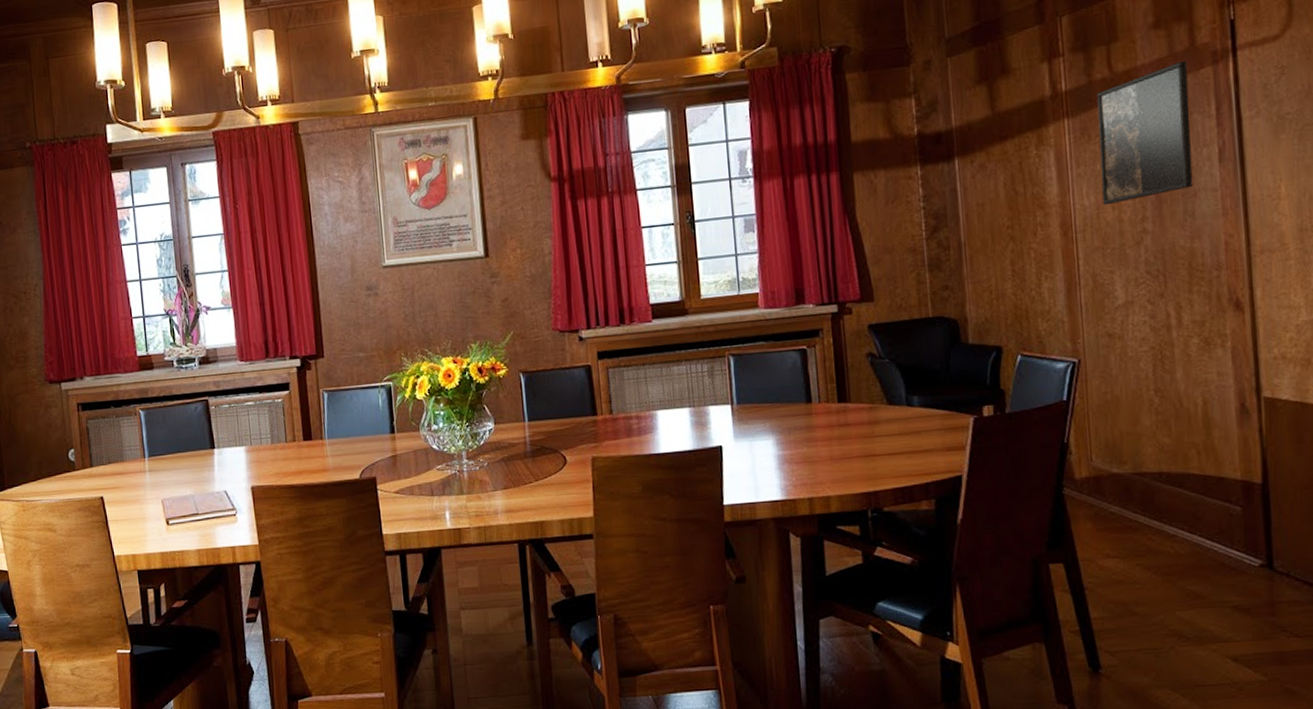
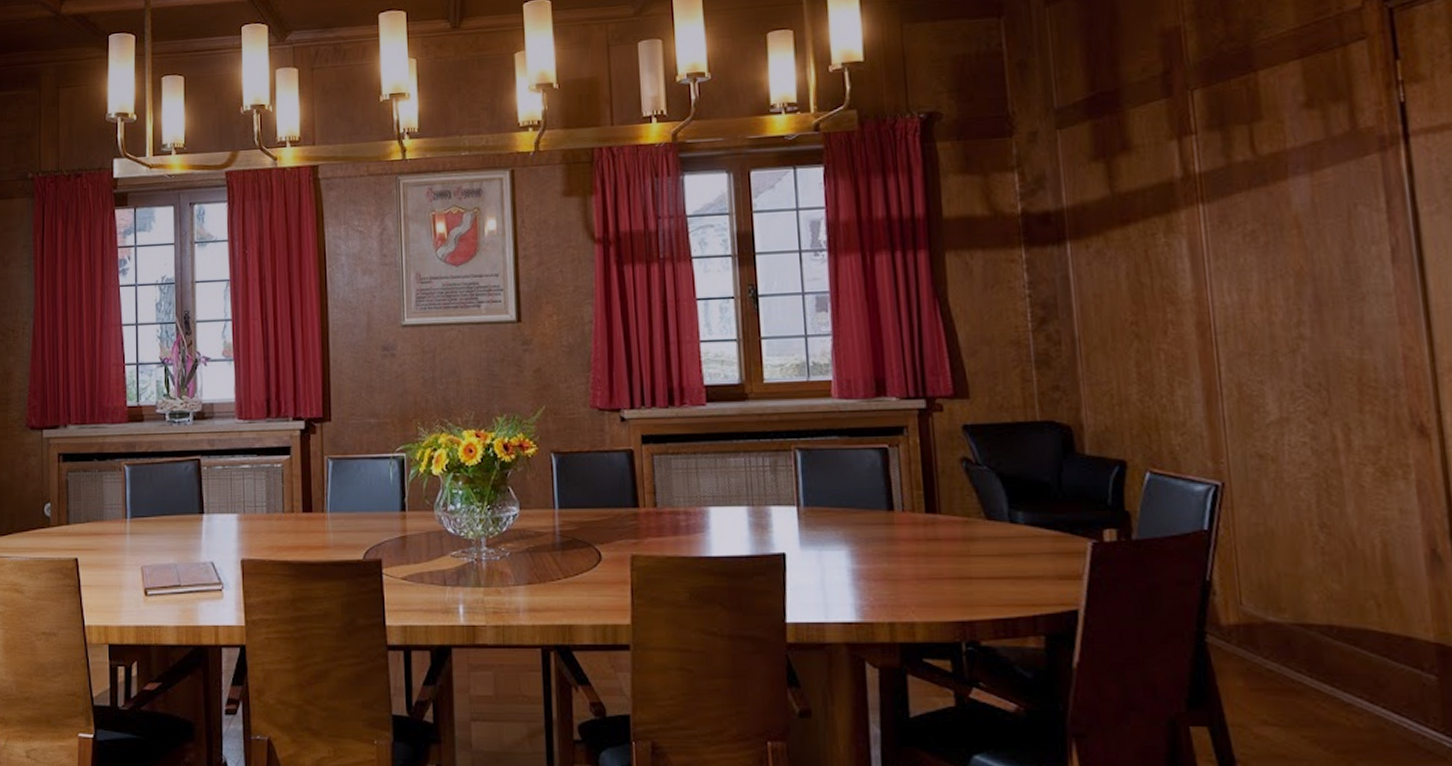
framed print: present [1096,60,1194,206] -> none [1237,145,1361,305]

